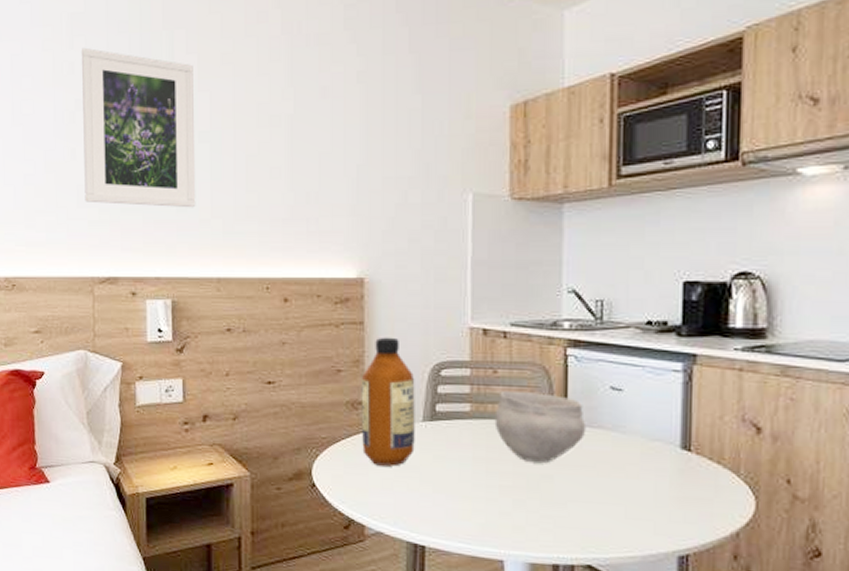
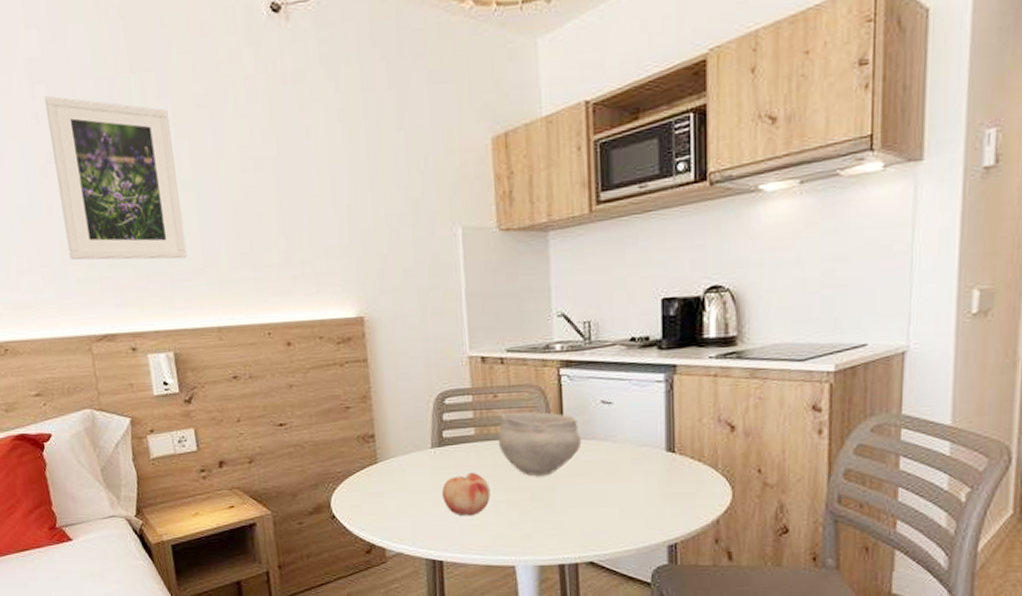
bottle: present [361,337,415,467] -> none [369,371,426,493]
fruit: none [429,451,482,499] -> present [441,472,491,515]

